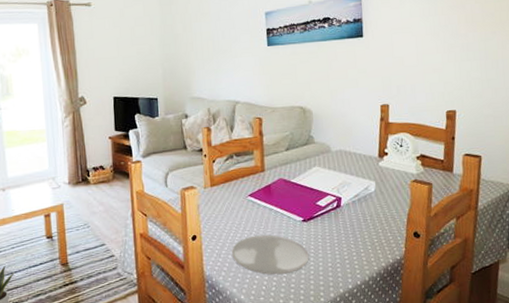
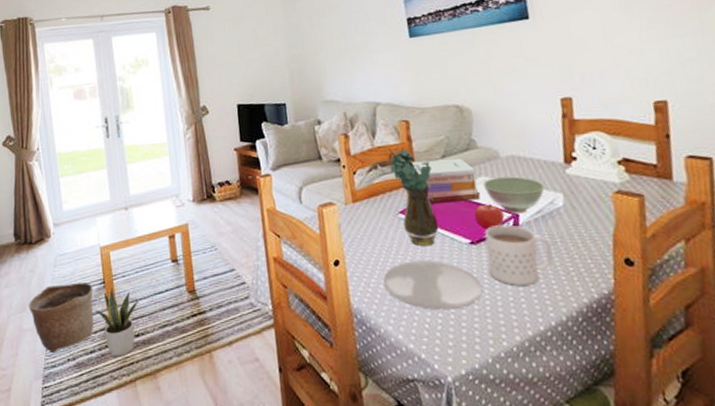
vase: none [243,141,279,224] -> present [388,147,439,247]
books: none [261,151,313,189] -> present [411,158,481,205]
fruit: none [308,189,330,210] -> present [474,203,505,229]
mug: none [314,206,364,254] -> present [484,224,554,285]
bowl: none [316,167,363,197] -> present [483,176,545,214]

